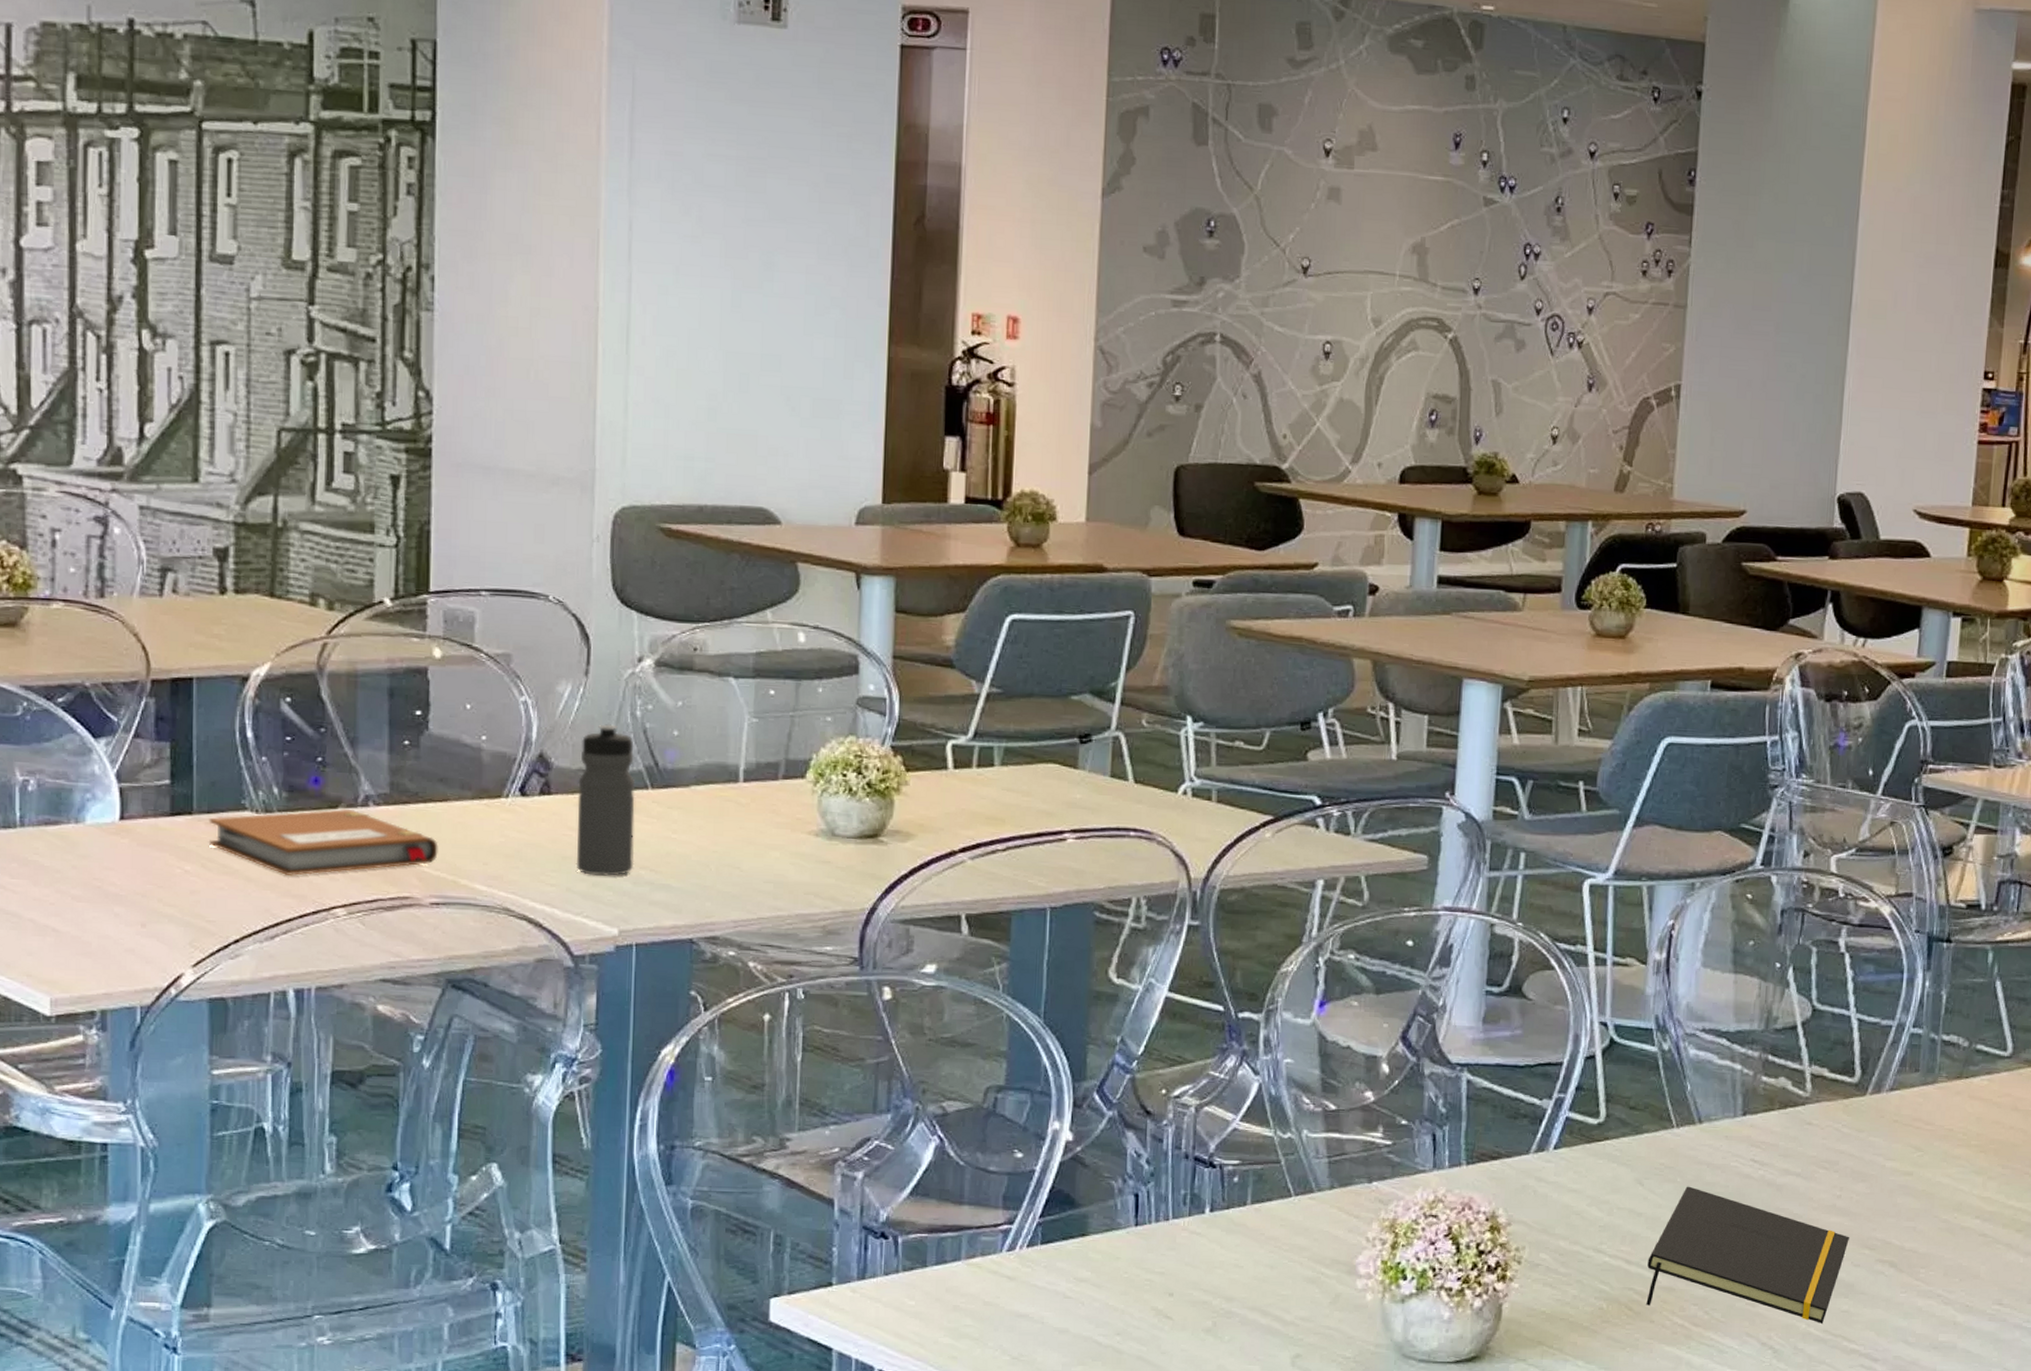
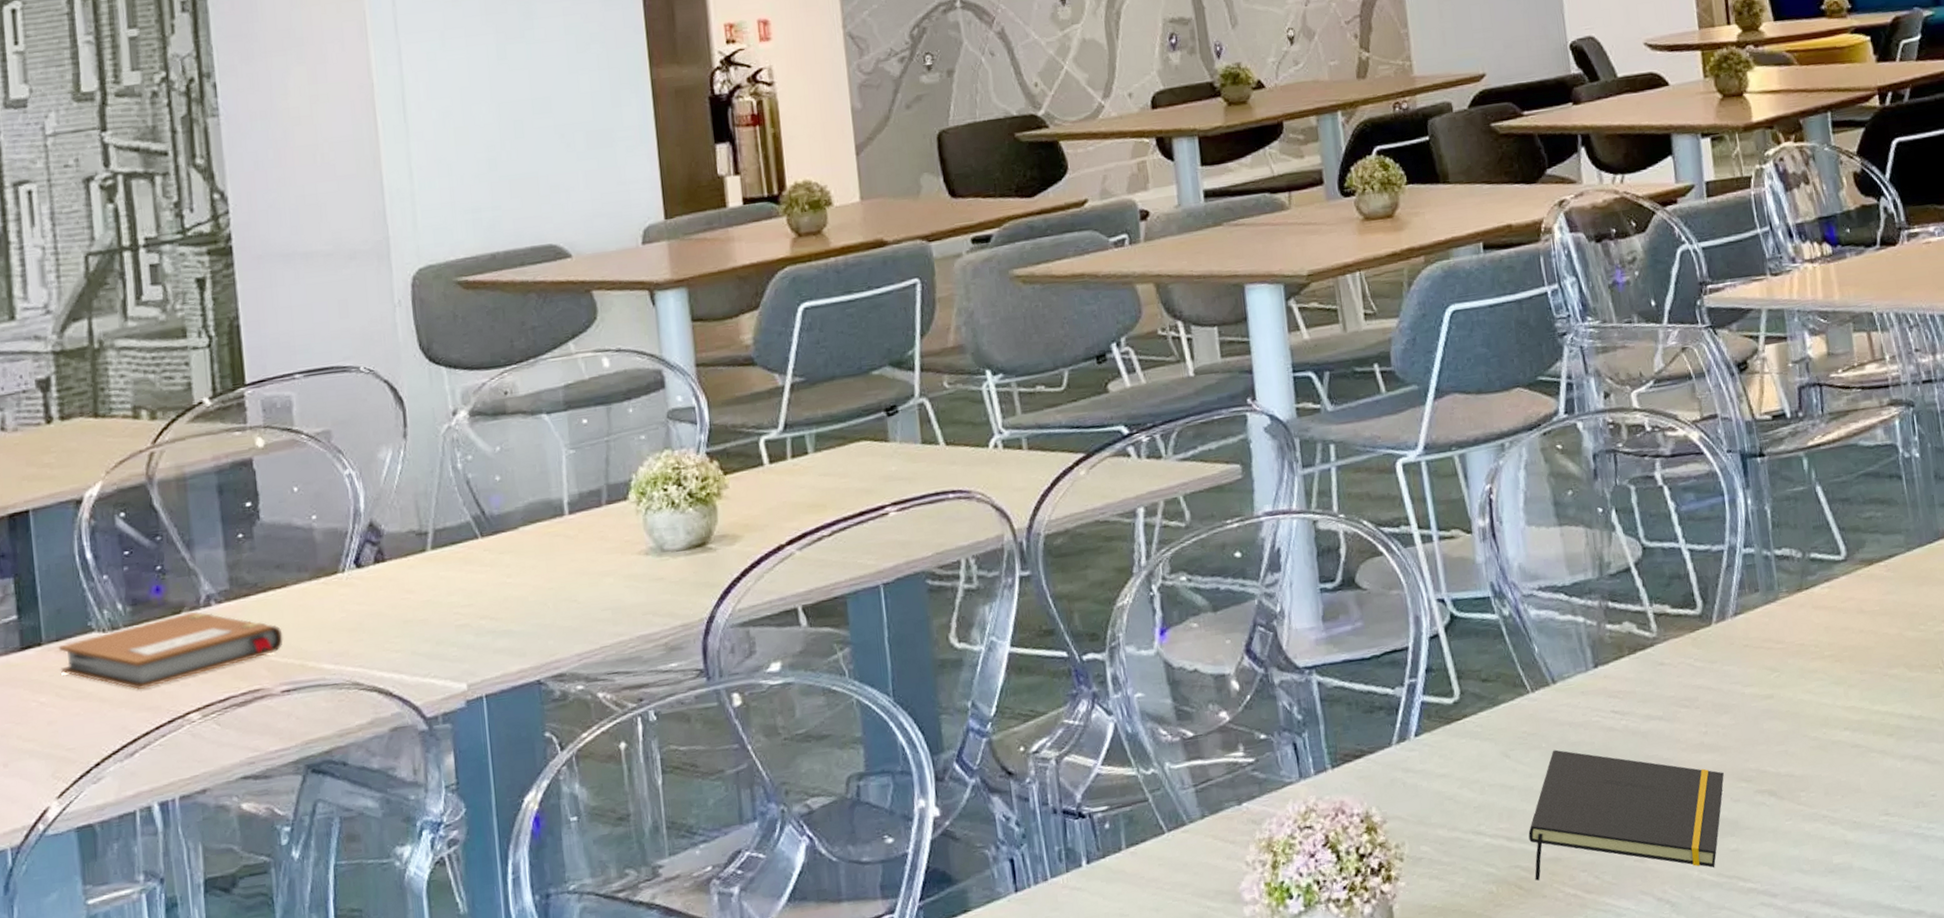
water bottle: present [576,723,636,876] -> none [408,480,475,635]

